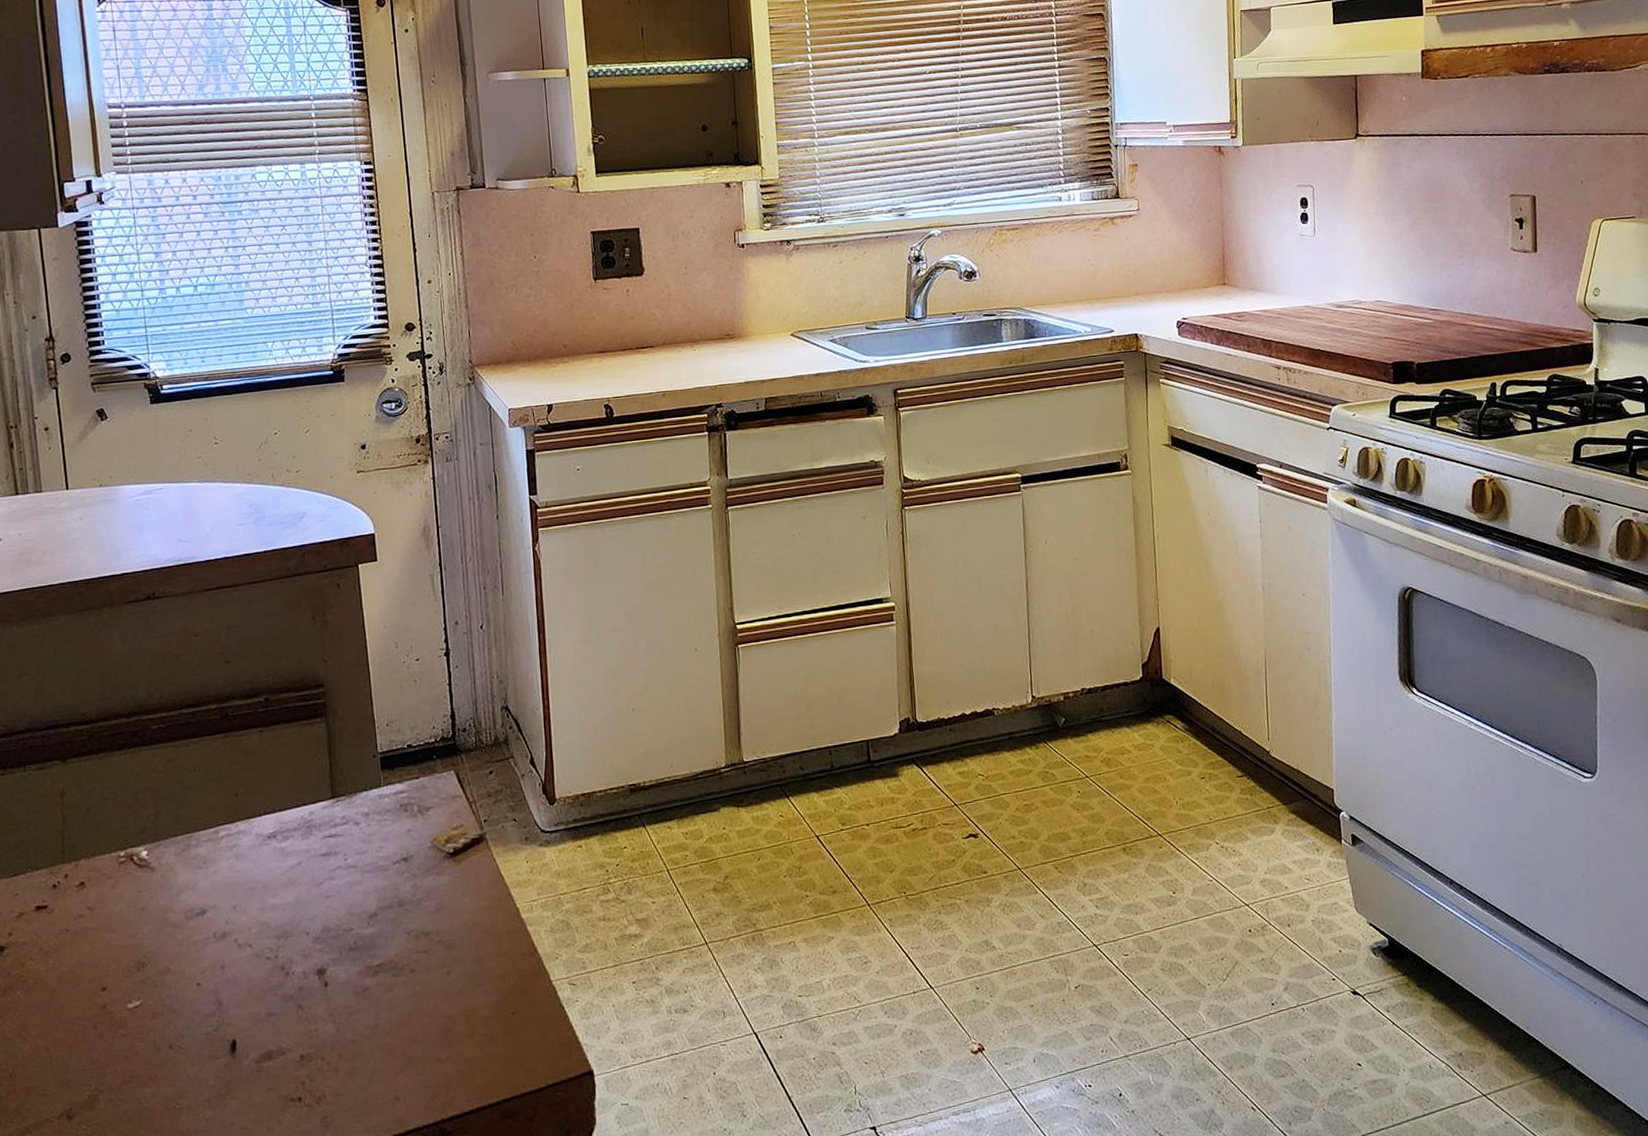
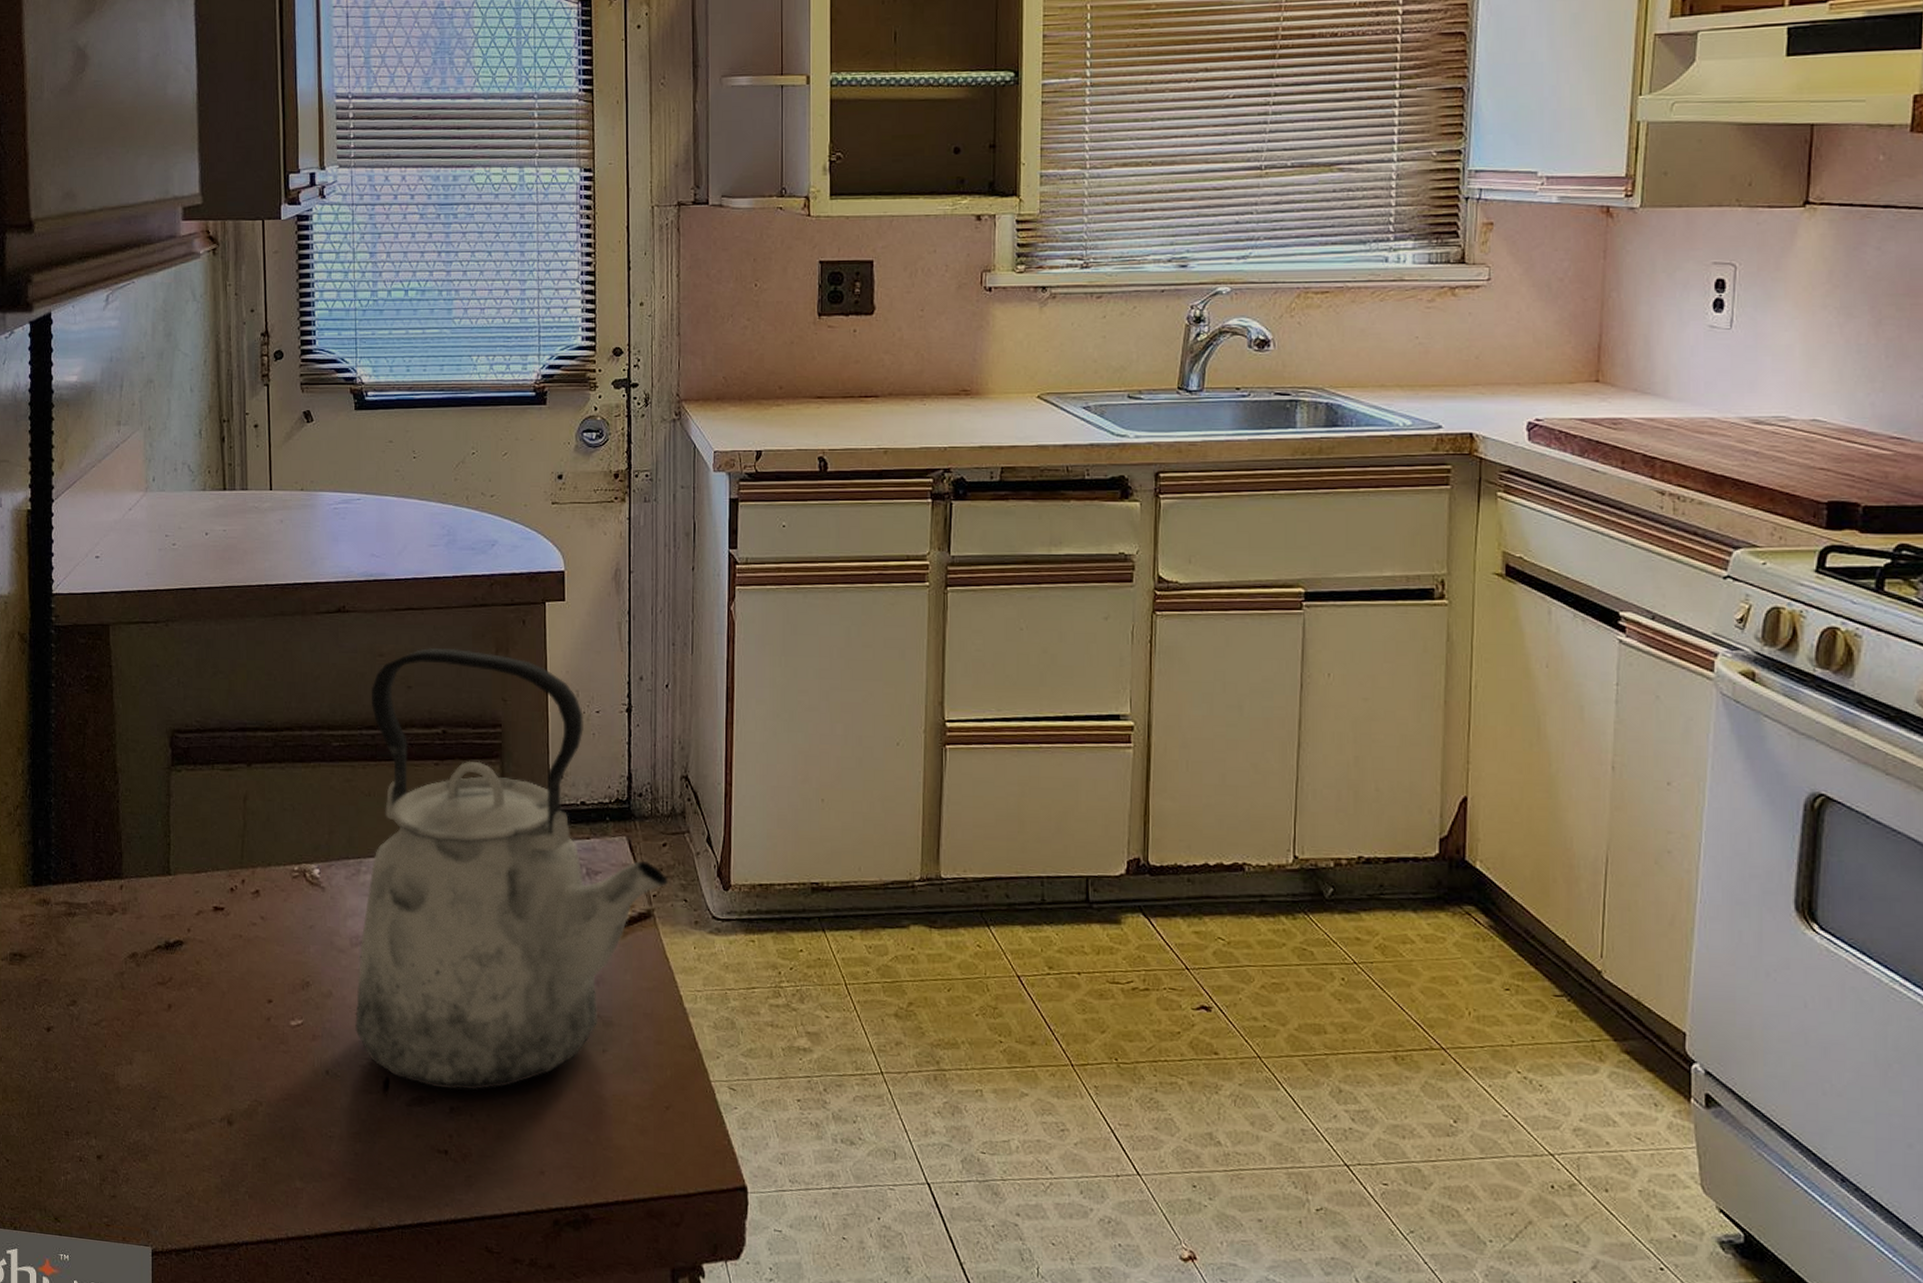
kettle: none [189,618,498,1040] -> present [355,647,669,1091]

